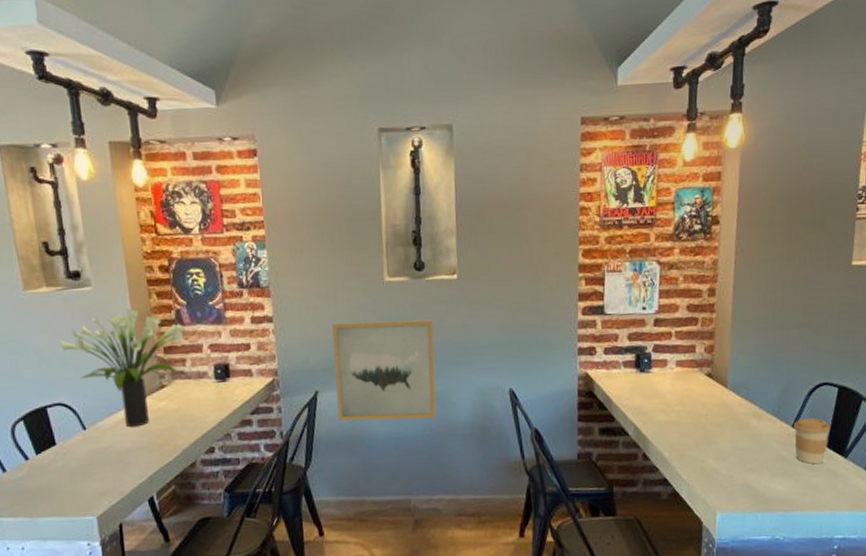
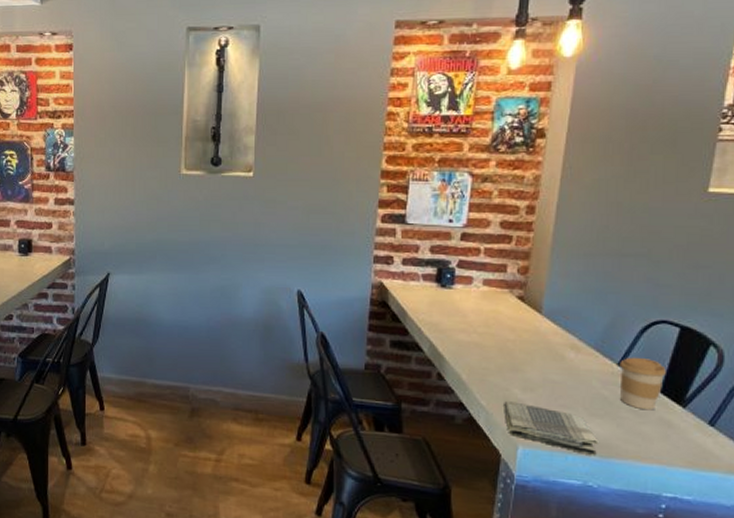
wall art: present [332,319,437,421] -> none [127,209,225,311]
dish towel: none [702,471,782,512] -> present [504,400,599,456]

